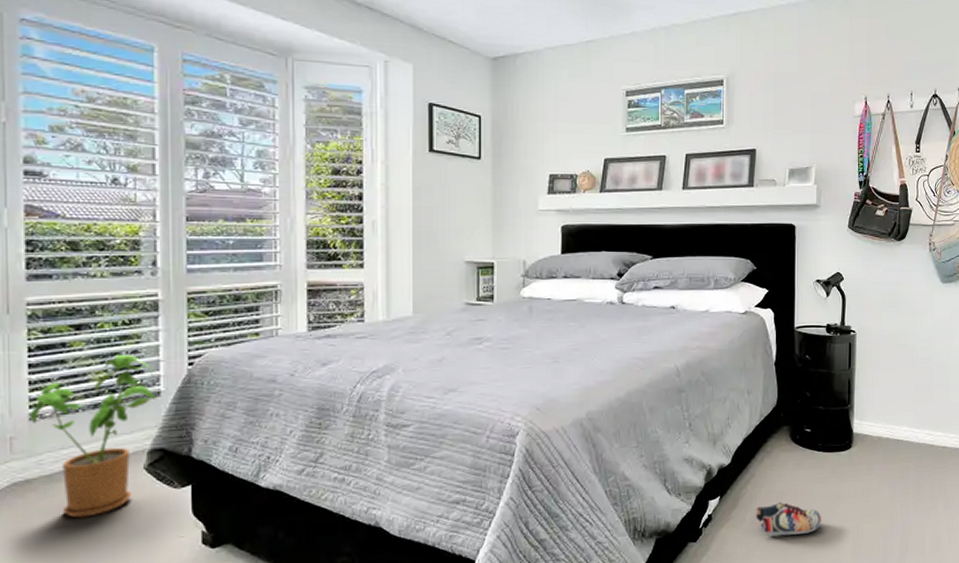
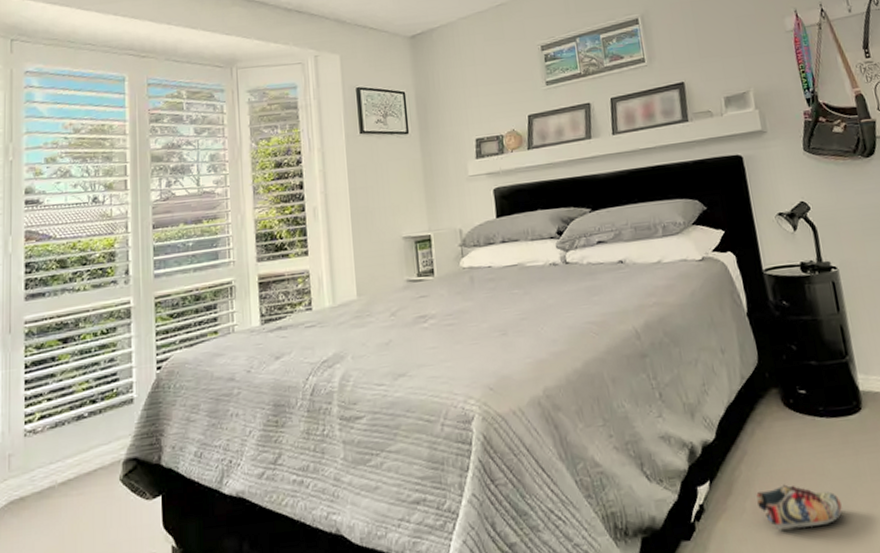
house plant: present [29,355,158,518] -> none [25,363,131,536]

